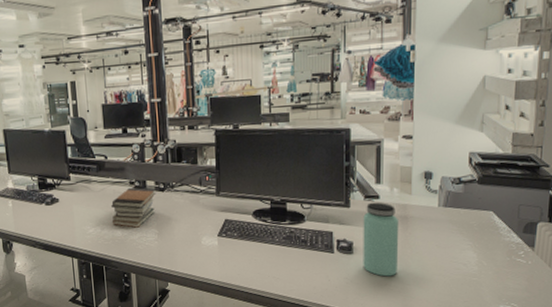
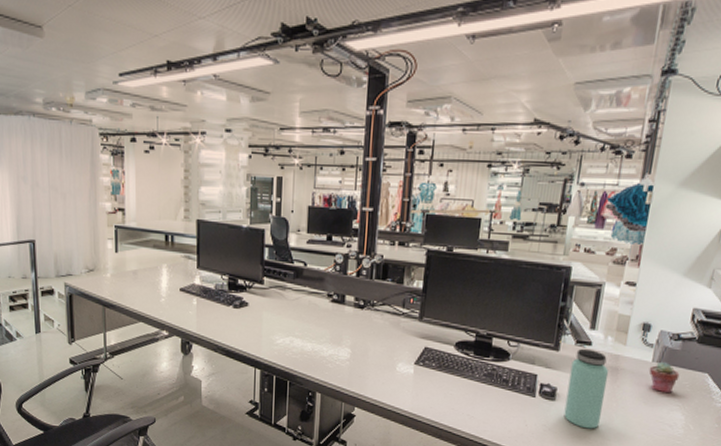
book stack: present [110,187,156,228] -> none [303,300,355,344]
potted succulent: none [436,205,466,235] -> present [648,361,680,394]

